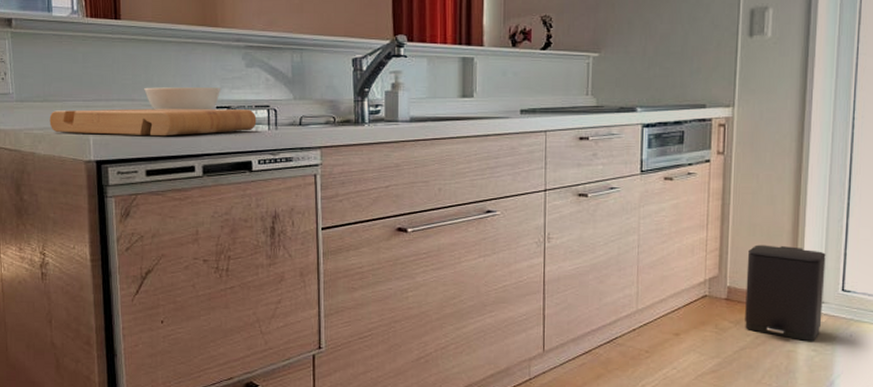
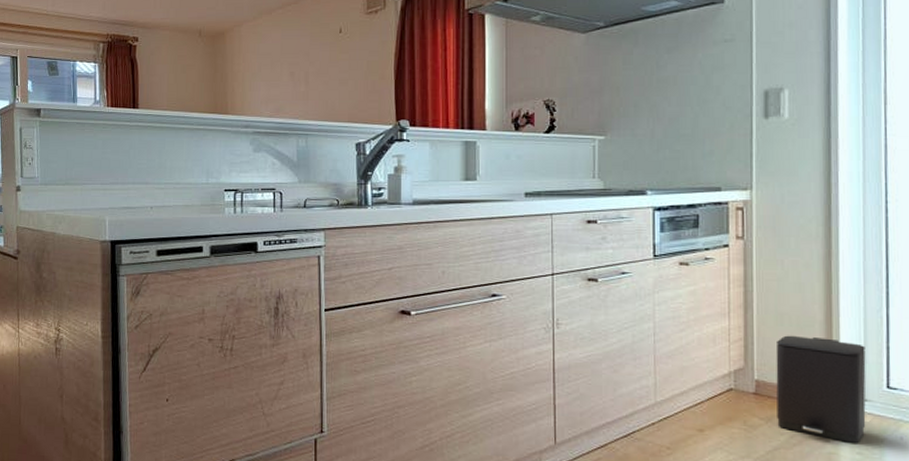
cutting board: present [49,108,257,137] -> none [69,191,263,218]
bowl: present [144,87,222,110] -> none [157,171,230,193]

